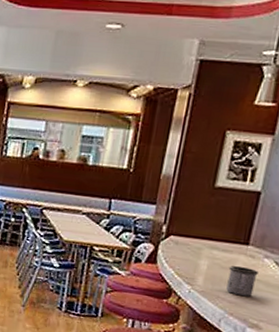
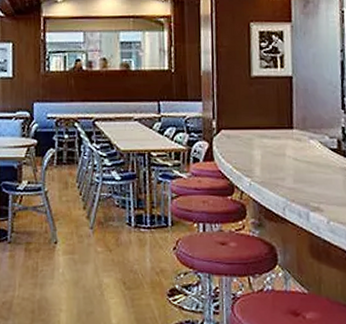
mug: present [226,266,258,296] -> none [280,151,308,180]

